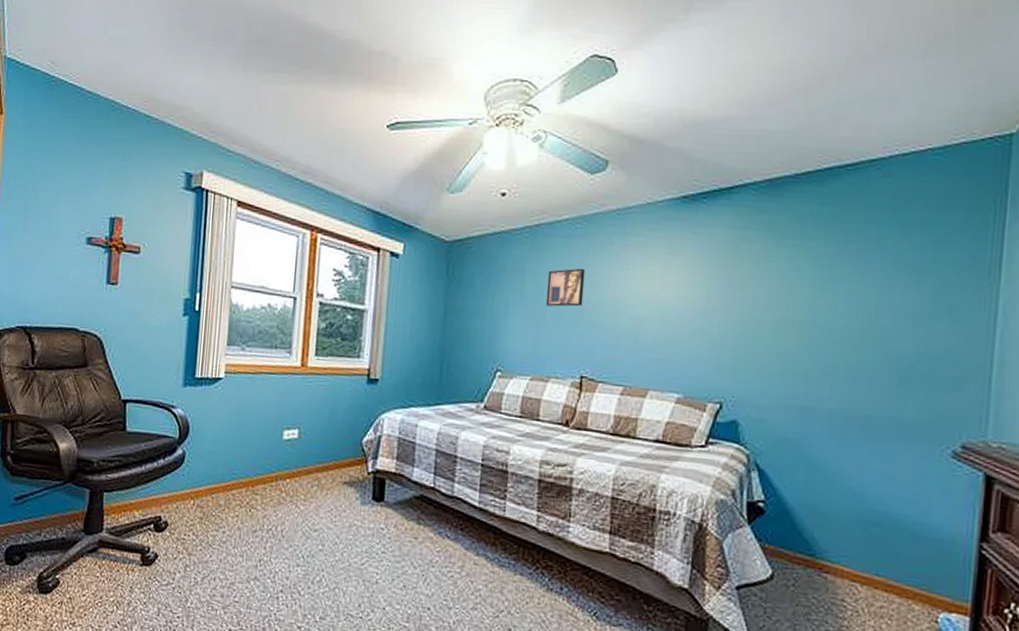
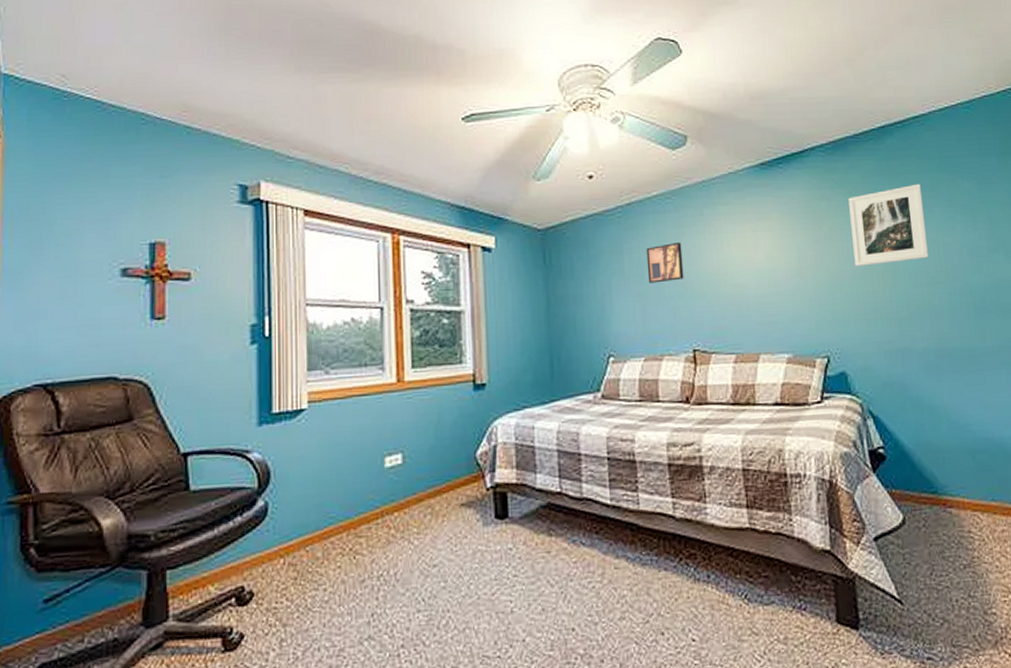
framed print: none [769,234,863,316] -> present [848,183,929,266]

